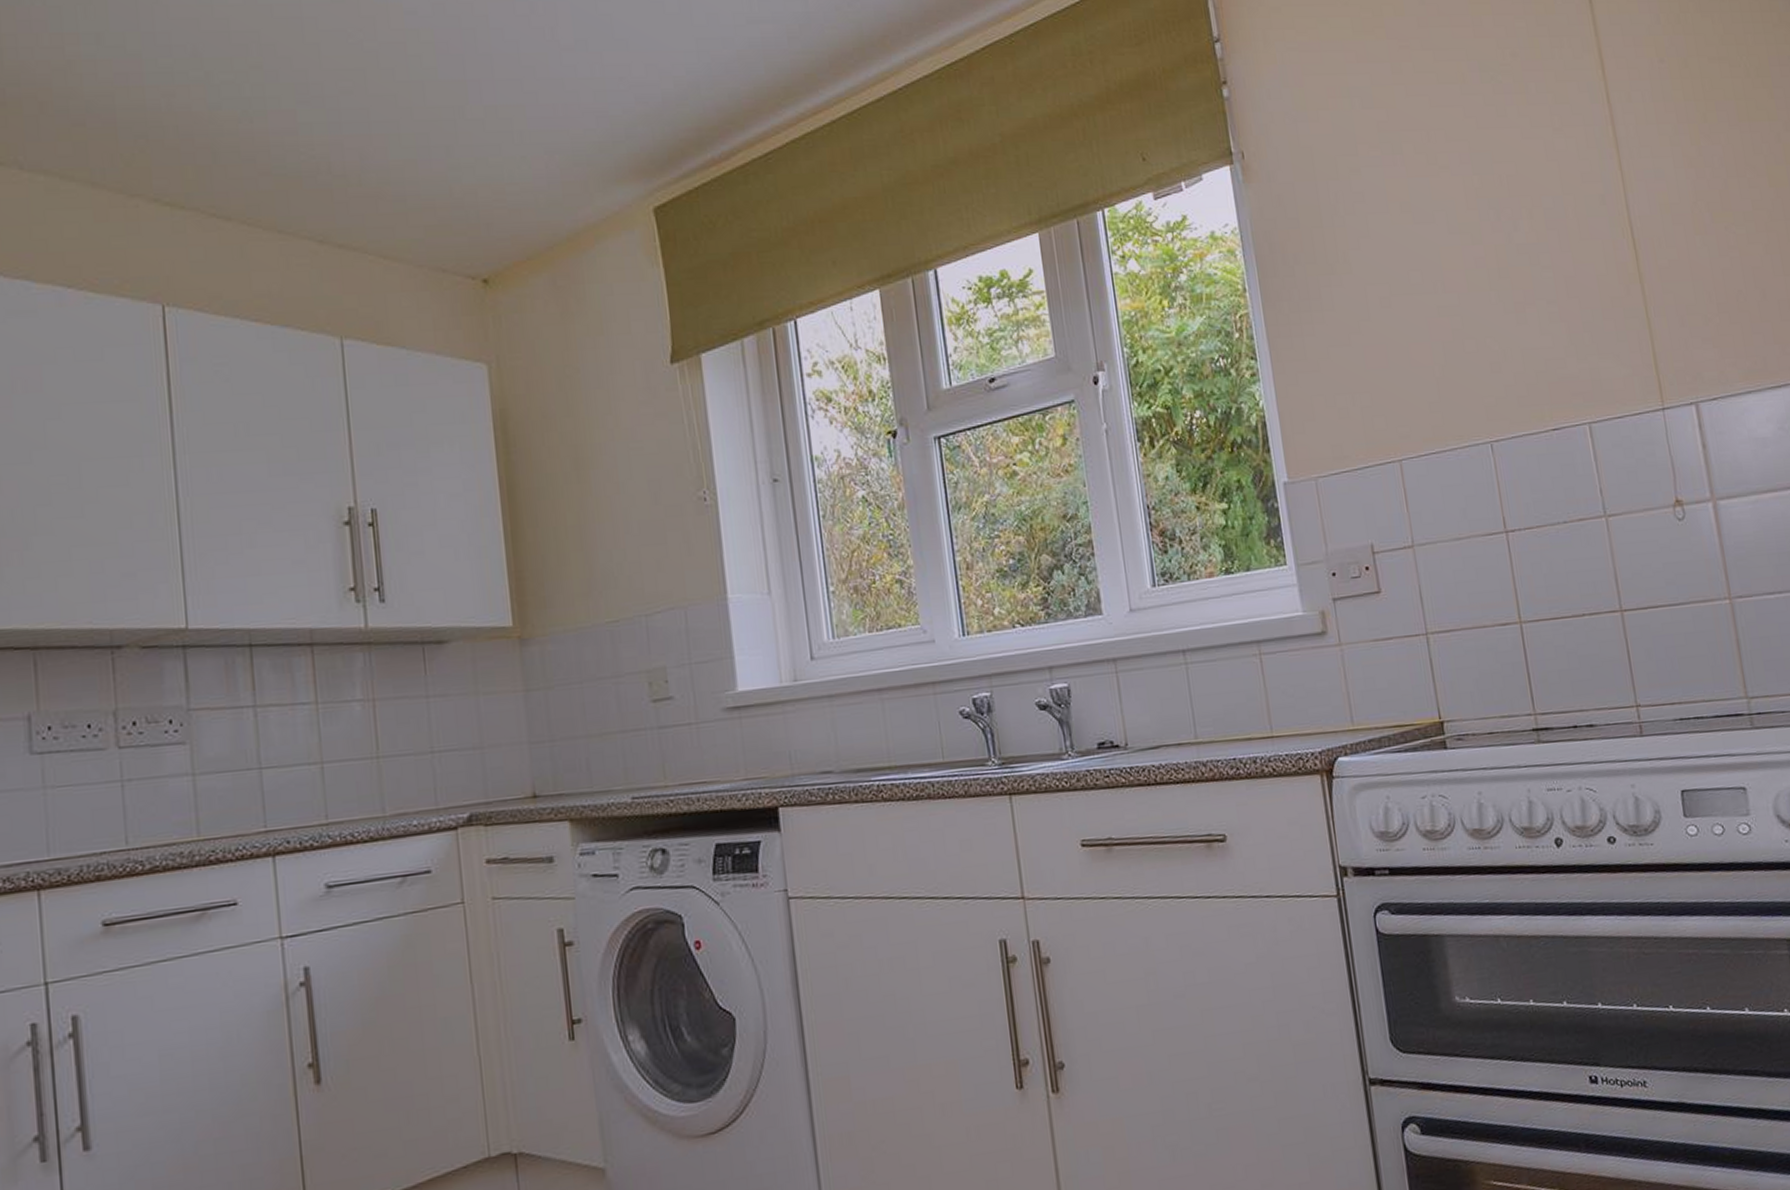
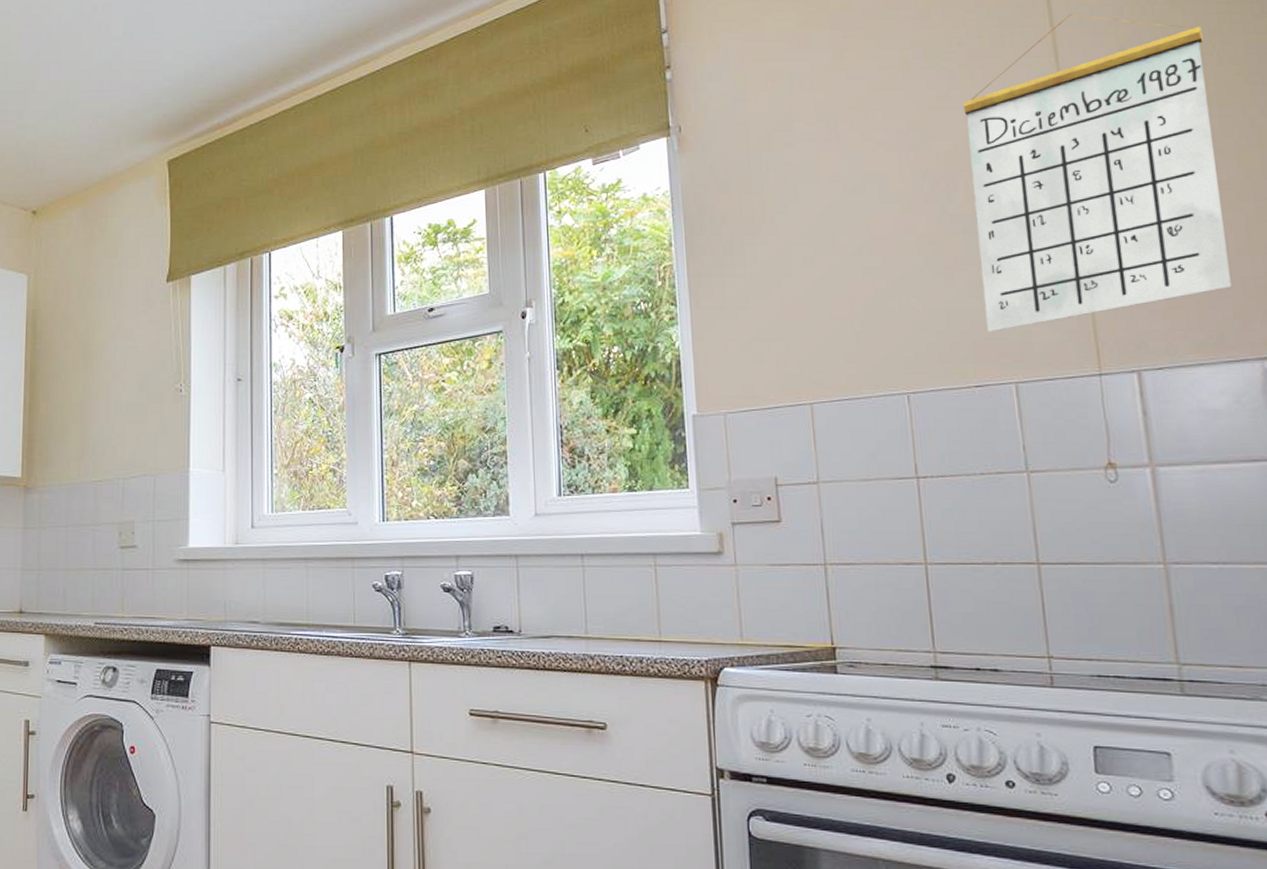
calendar: none [1520,22,1770,371] -> present [963,14,1232,332]

